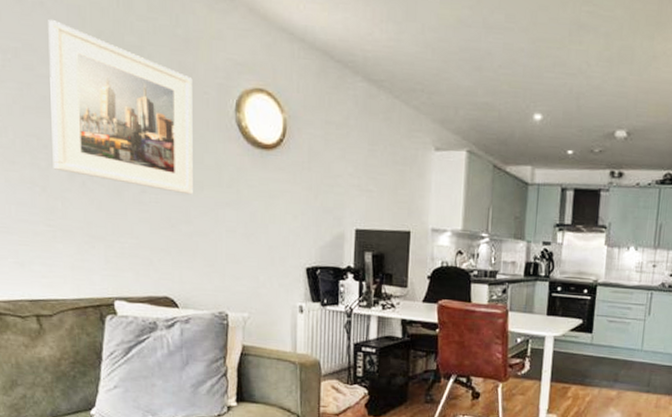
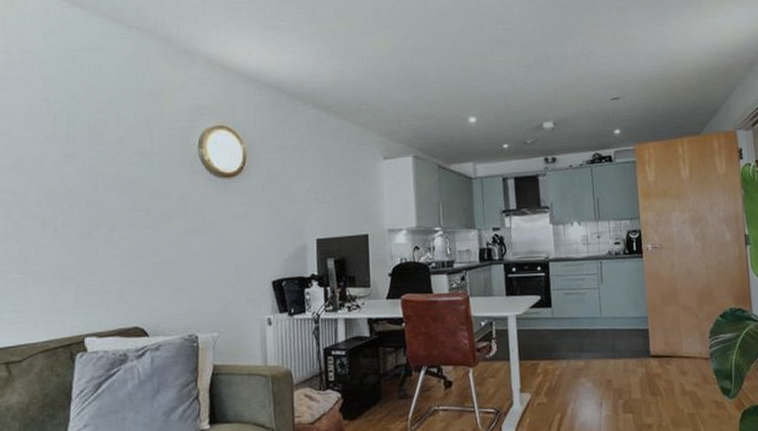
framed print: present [48,20,193,195] -> none [25,90,161,228]

